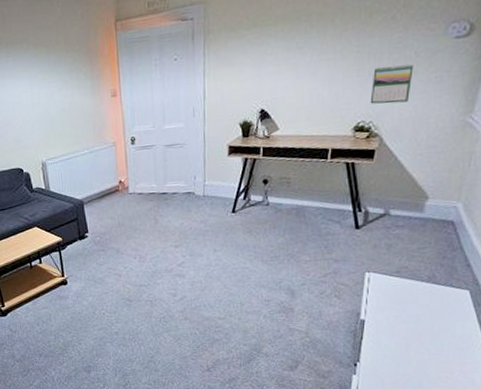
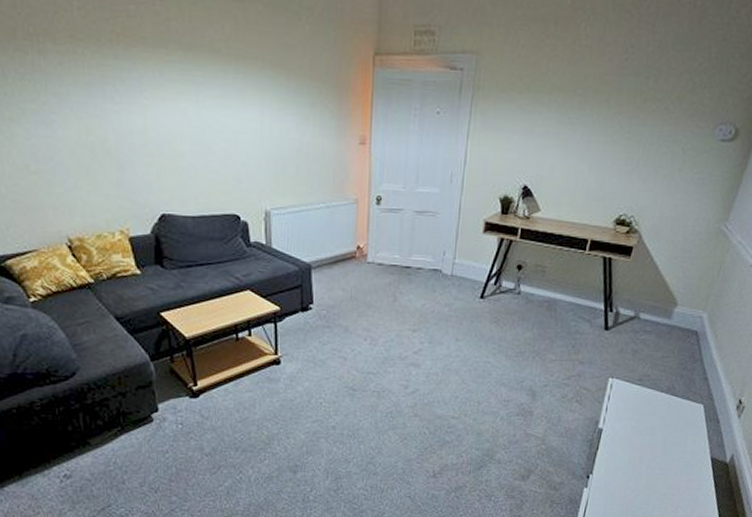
calendar: present [370,64,414,104] -> none [634,158,680,200]

